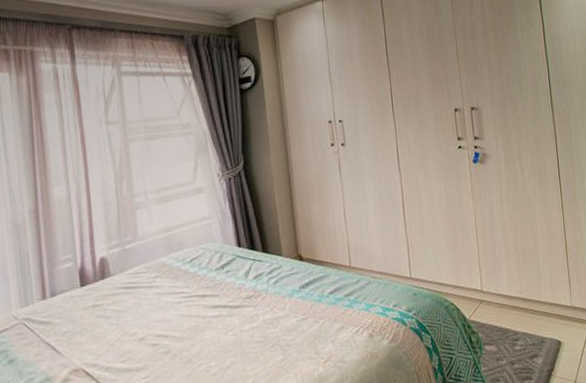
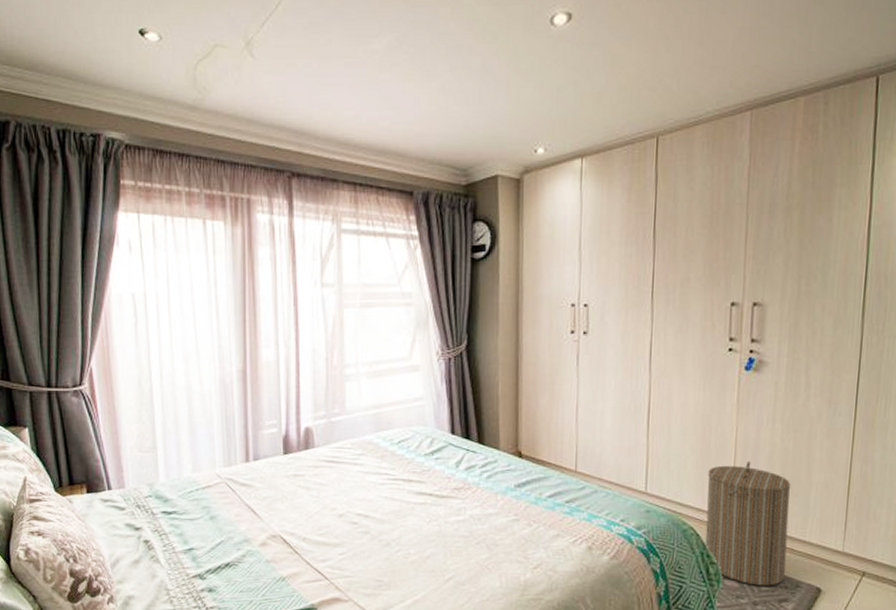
laundry hamper: none [458,238,532,347] -> present [705,460,791,586]

